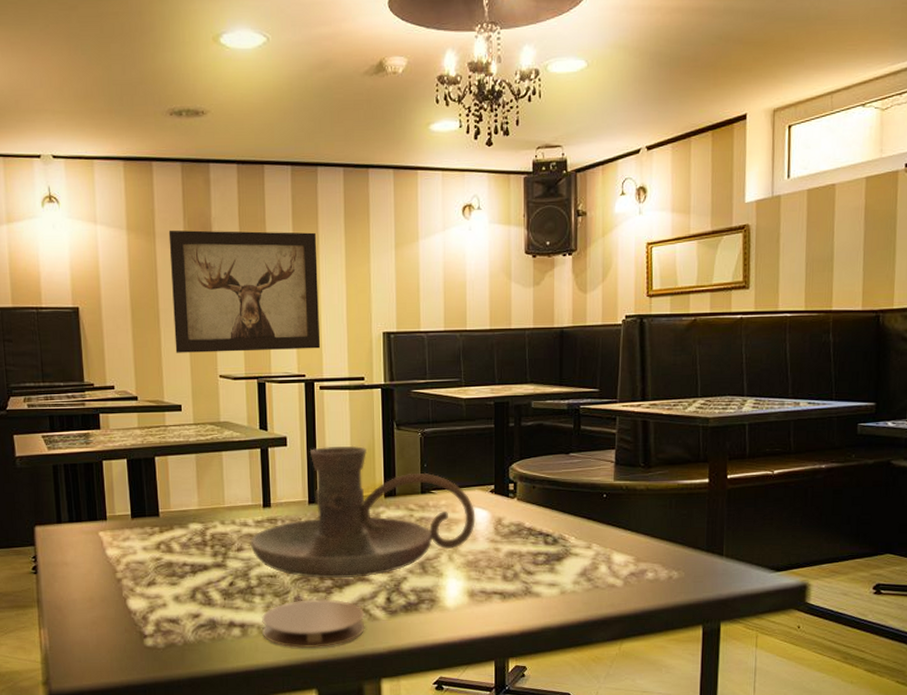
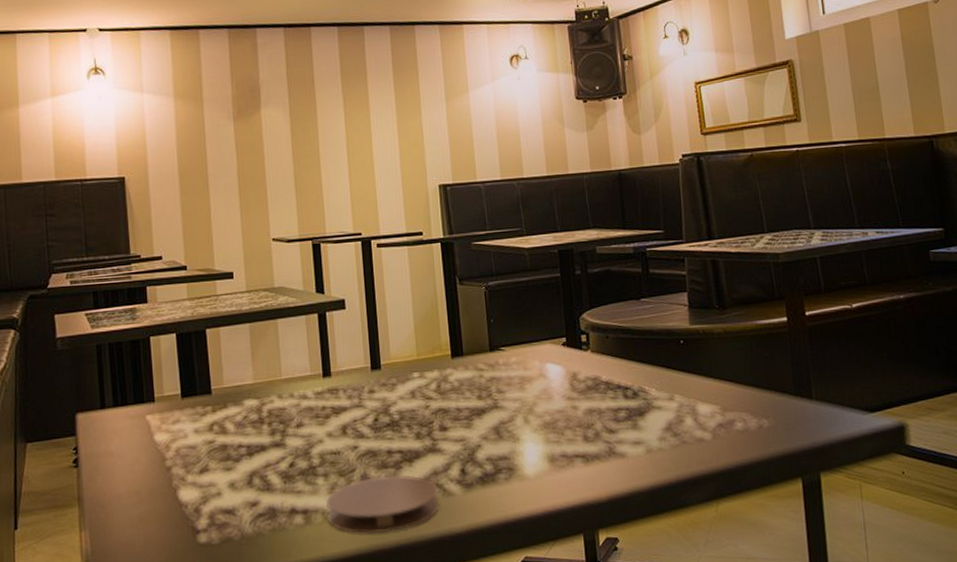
wall art: present [168,230,321,353] -> none [216,89,376,218]
candle holder: present [251,445,476,579] -> none [311,304,549,453]

